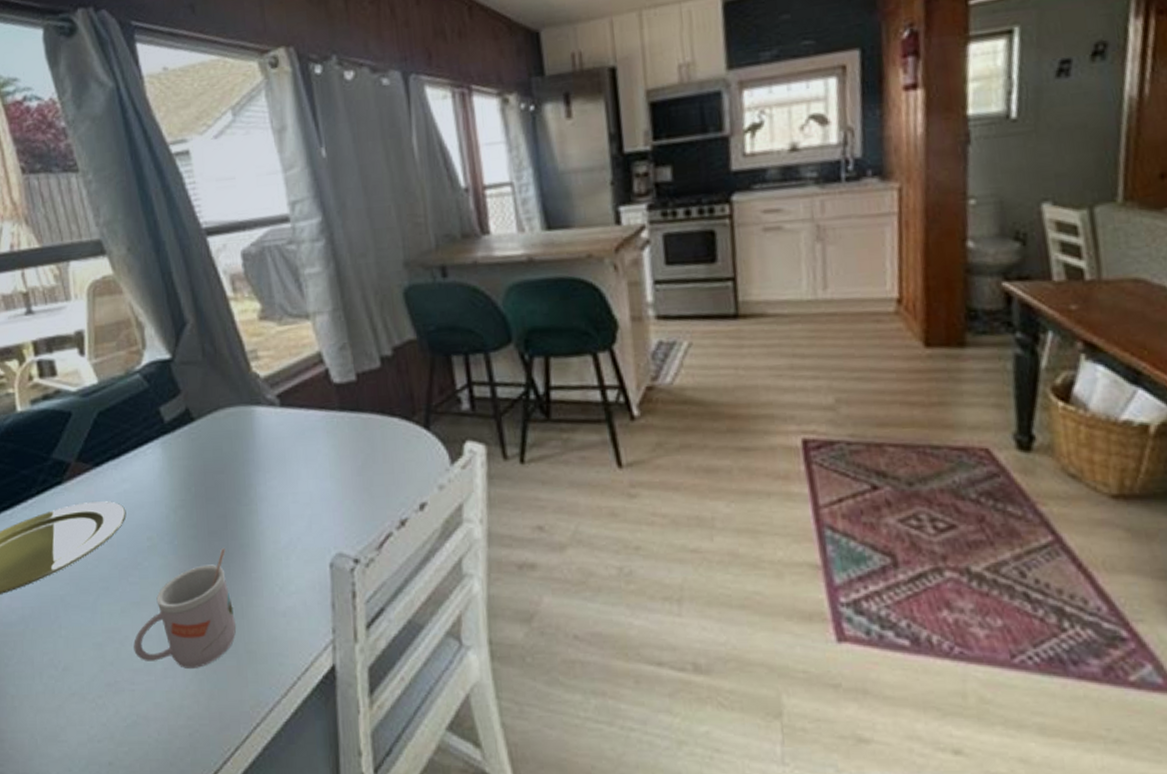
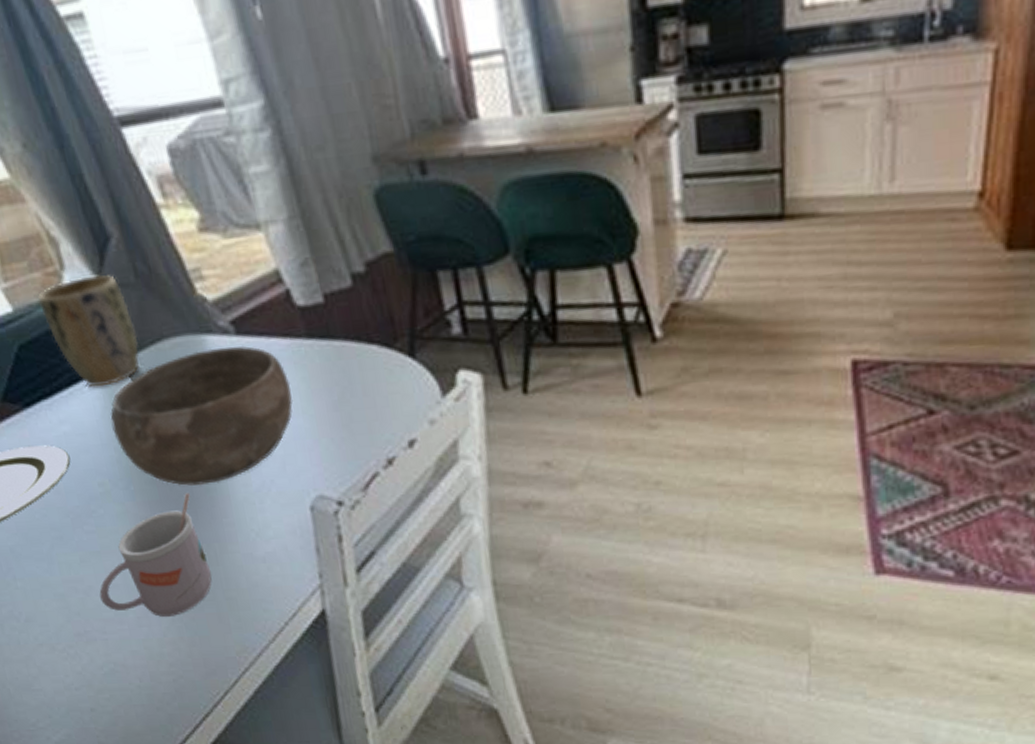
plant pot: none [120,353,199,450] -> present [37,273,140,387]
bowl: none [166,416,324,542] -> present [110,345,294,486]

